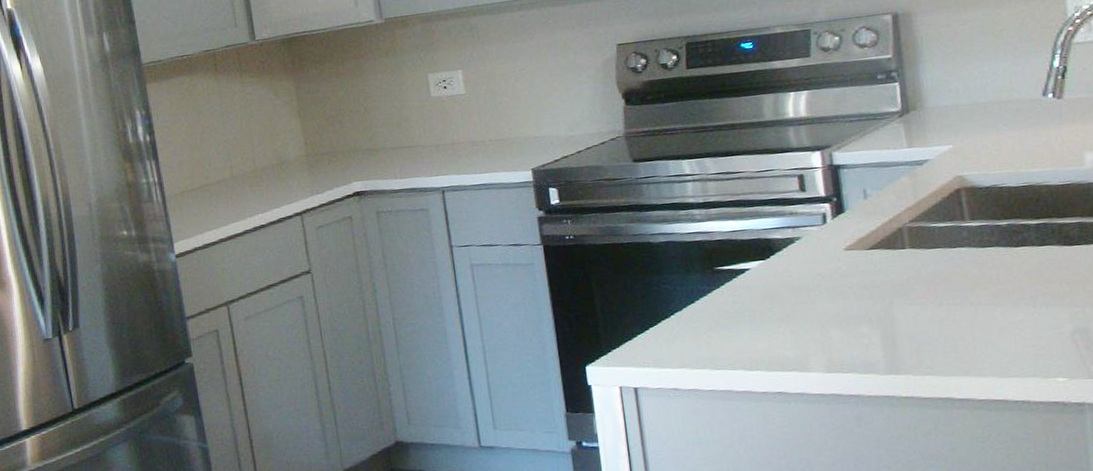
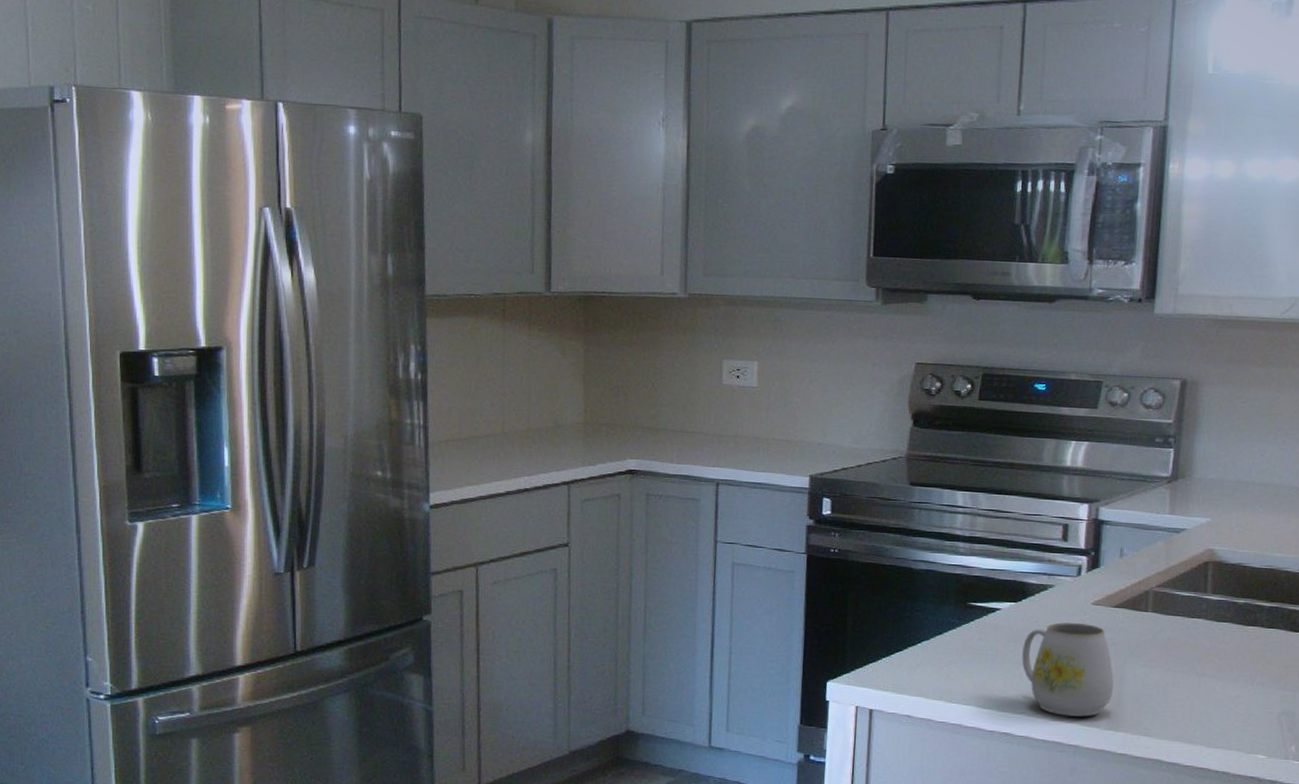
mug: none [780,270,886,367] -> present [1022,622,1114,717]

